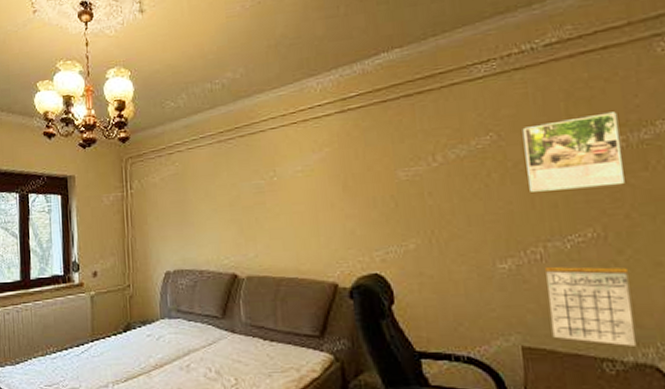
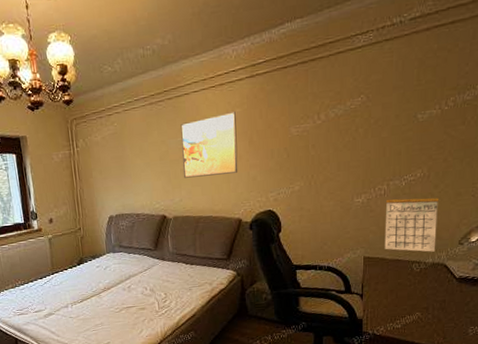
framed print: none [255,151,331,229] -> present [180,112,238,178]
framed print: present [522,112,625,192] -> none [384,77,452,143]

